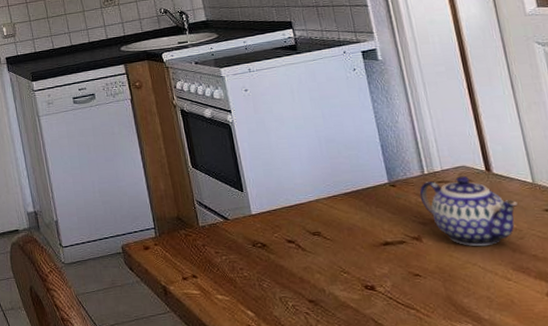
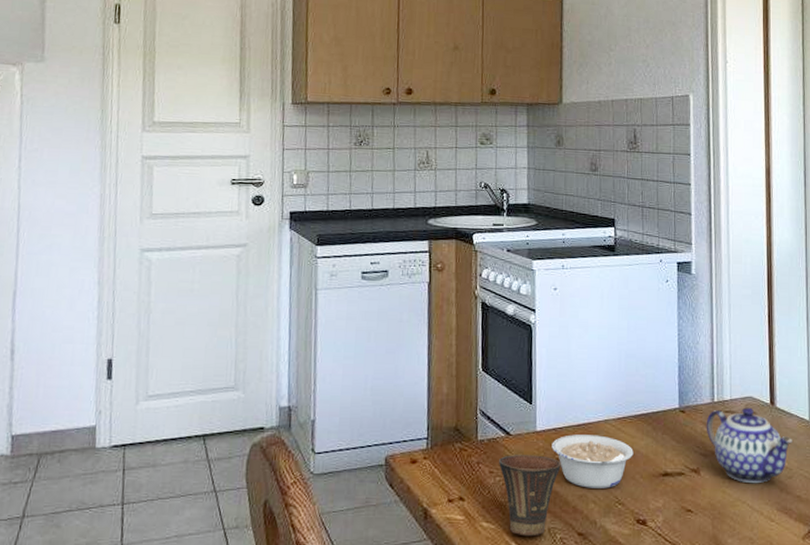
cup: none [222,235,281,305] -> present [499,455,561,537]
legume: none [268,213,350,261] -> present [552,434,634,488]

